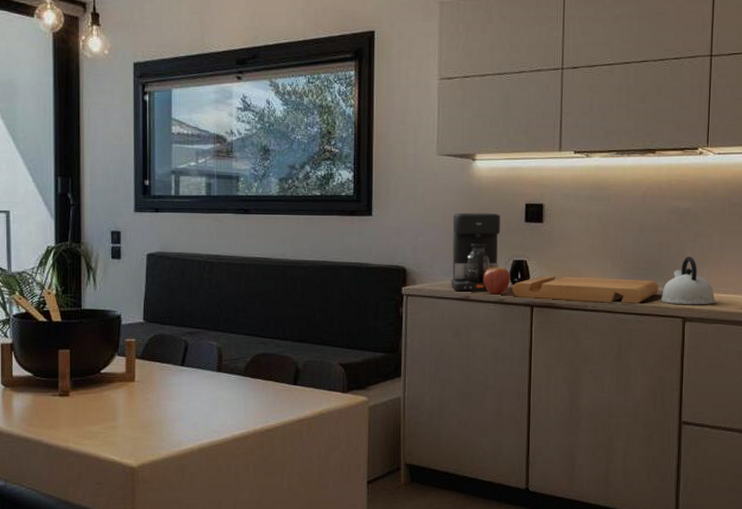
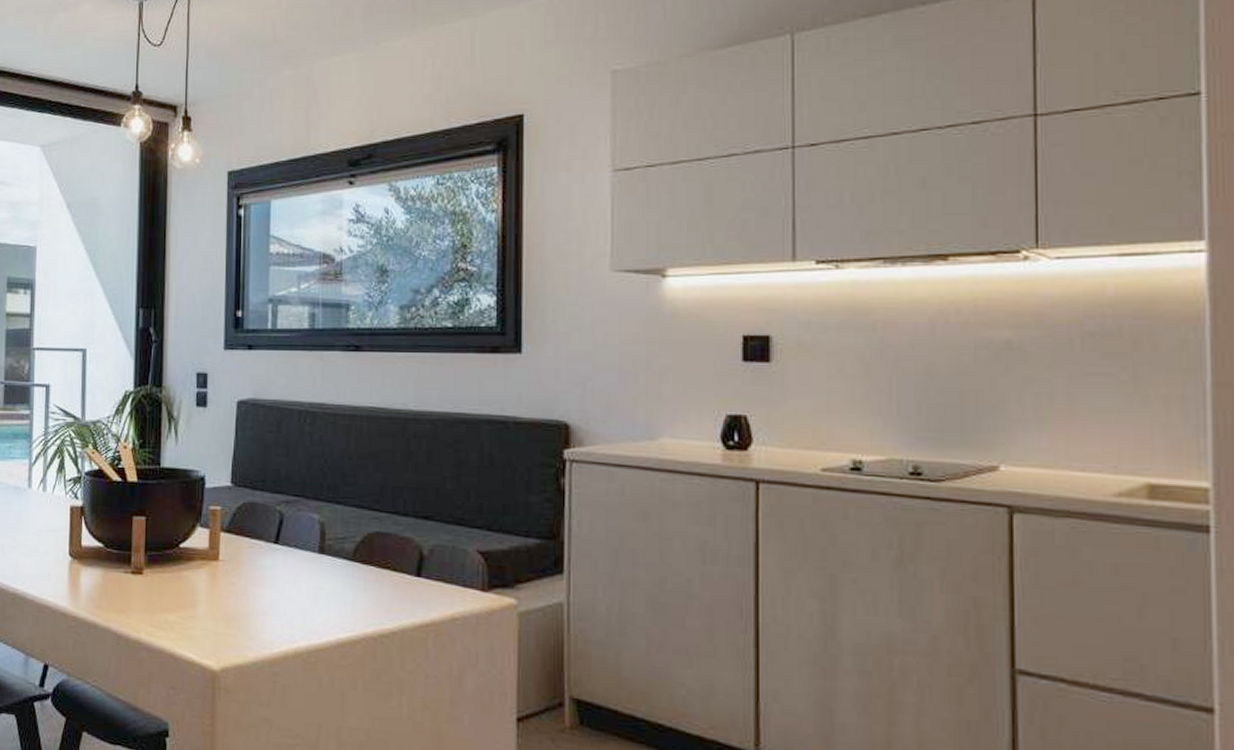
coffee maker: present [451,212,500,292] -> none [634,348,705,459]
fruit: present [483,265,511,295] -> none [681,421,724,464]
cutting board: present [512,275,659,304] -> none [726,436,964,484]
kettle: present [661,256,716,305] -> none [968,412,1066,488]

